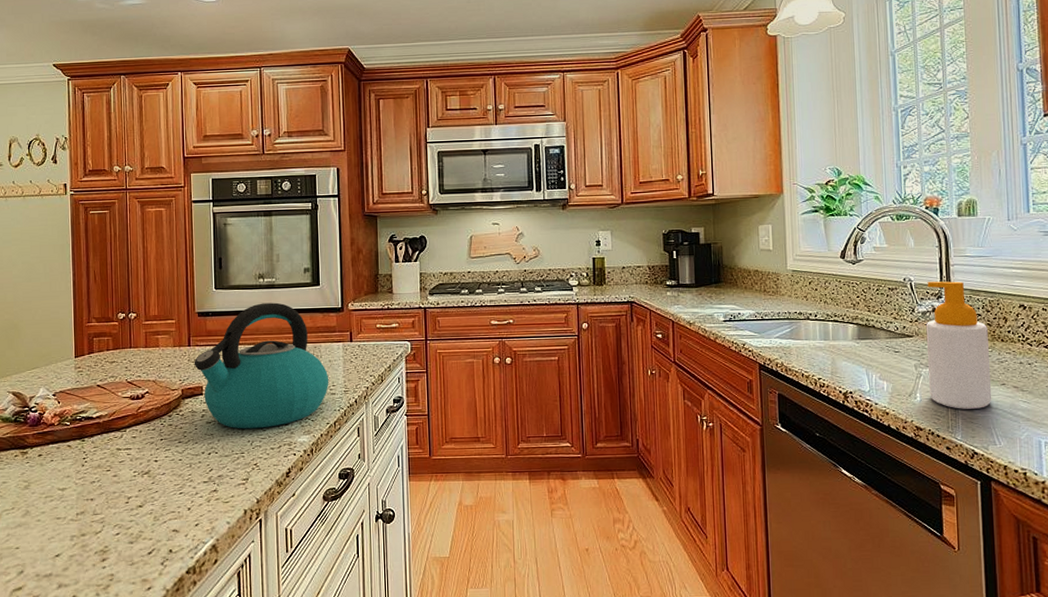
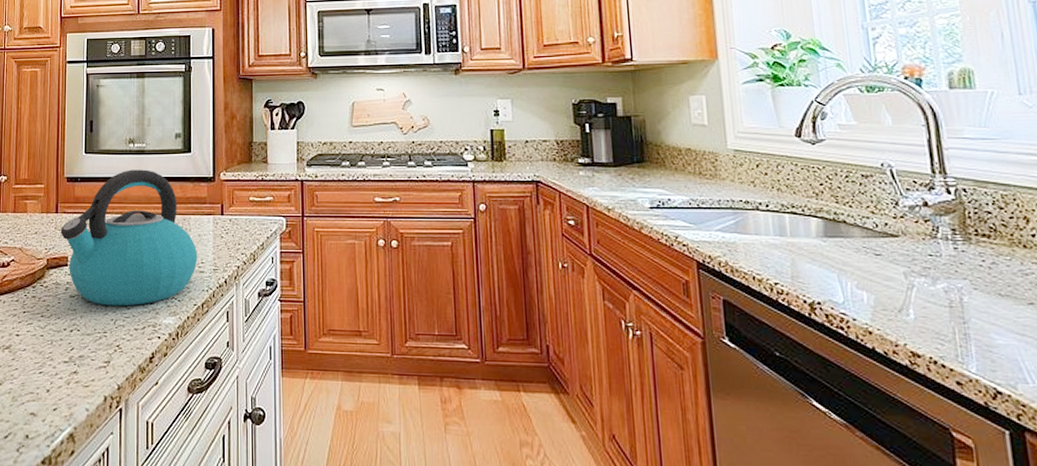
soap bottle: present [925,281,992,409] -> none [913,169,1017,334]

